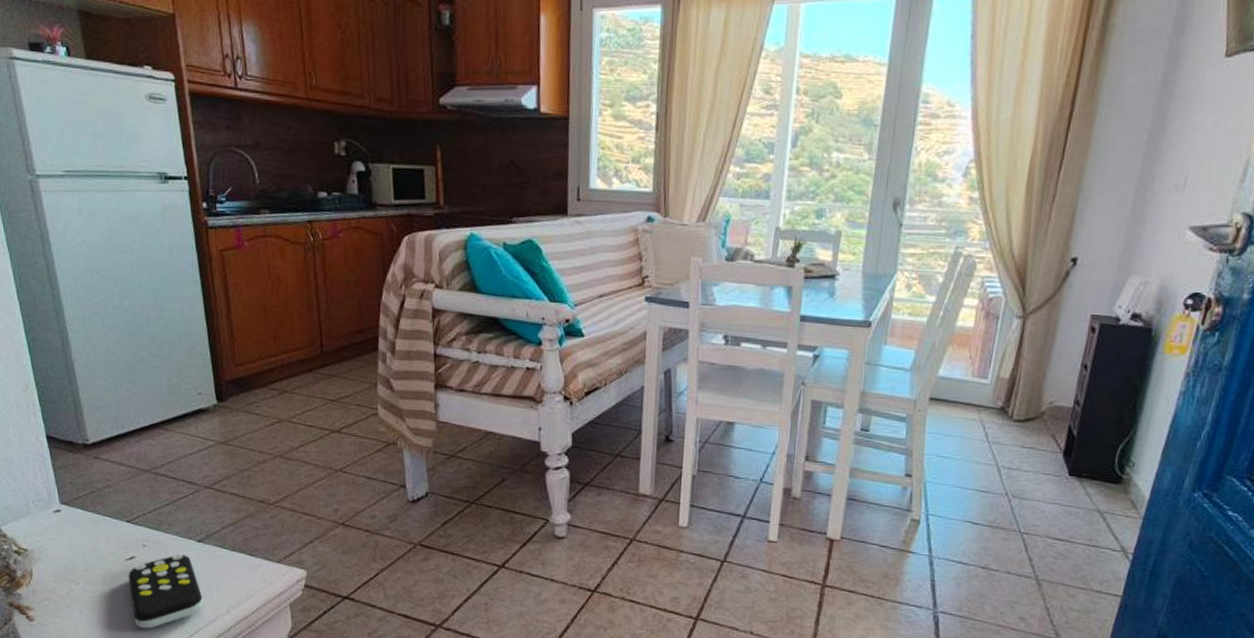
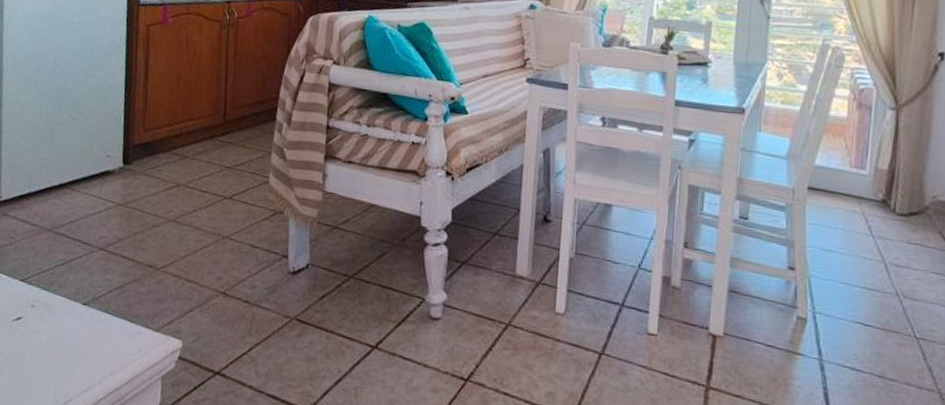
remote control: present [128,554,203,629] -> none [9,317,79,397]

